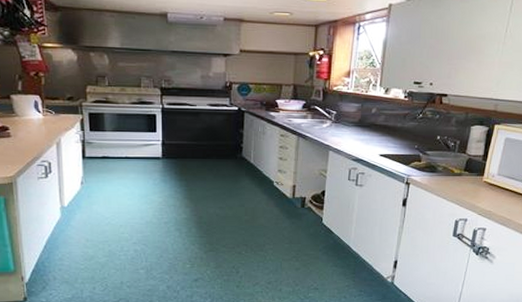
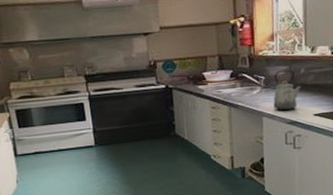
kettle: none [341,107,371,148] -> present [273,69,302,111]

